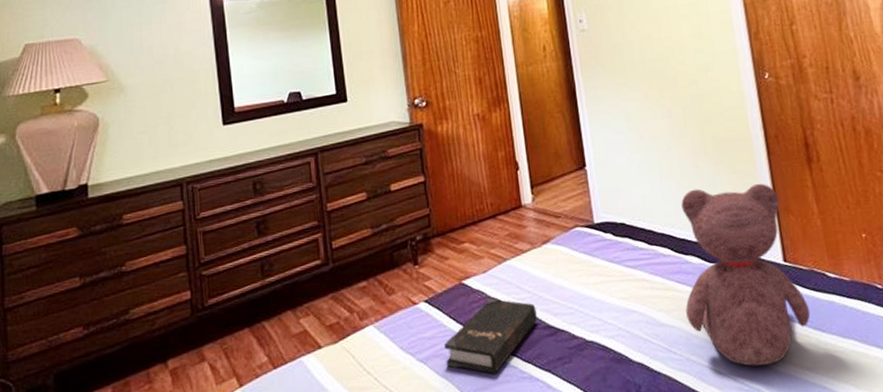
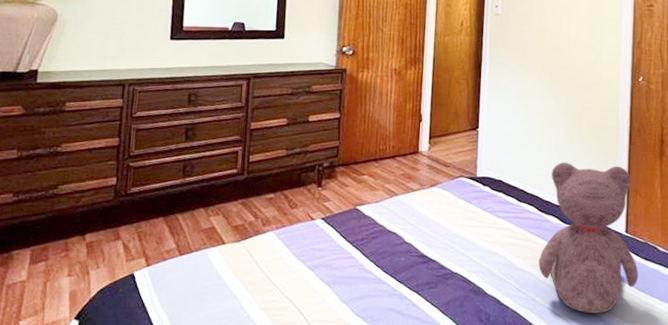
hardback book: present [444,297,537,374] -> none [330,224,415,288]

